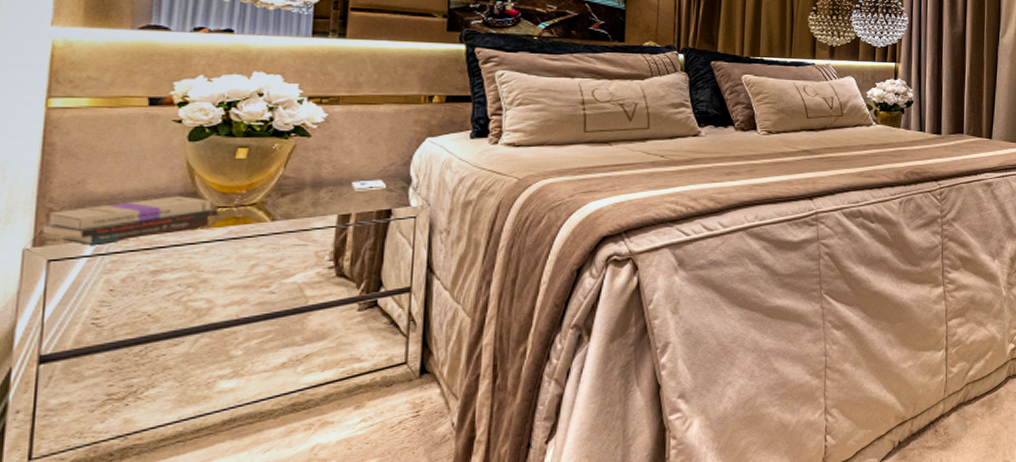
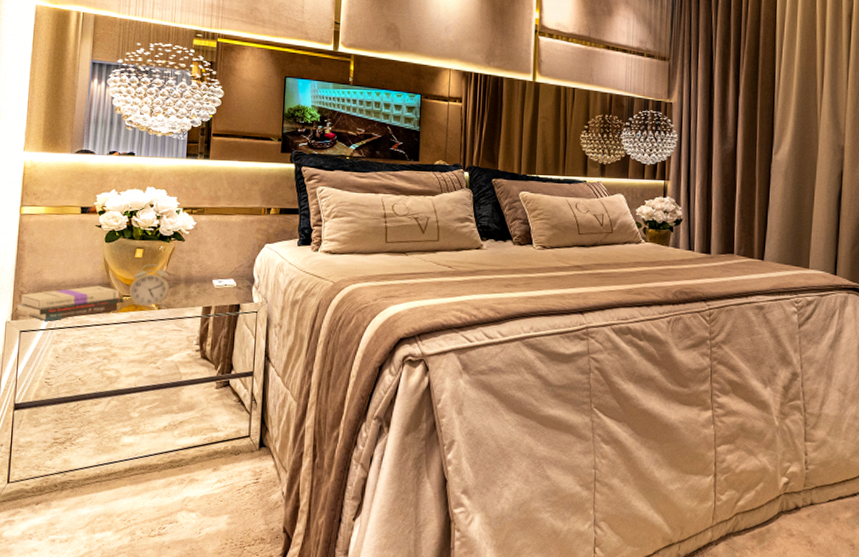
alarm clock: none [227,166,290,221] -> present [129,264,170,308]

